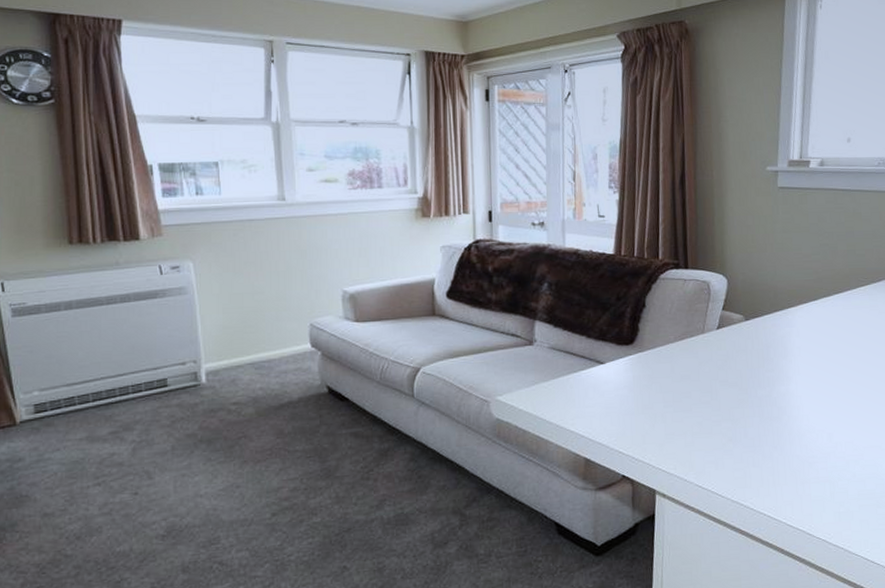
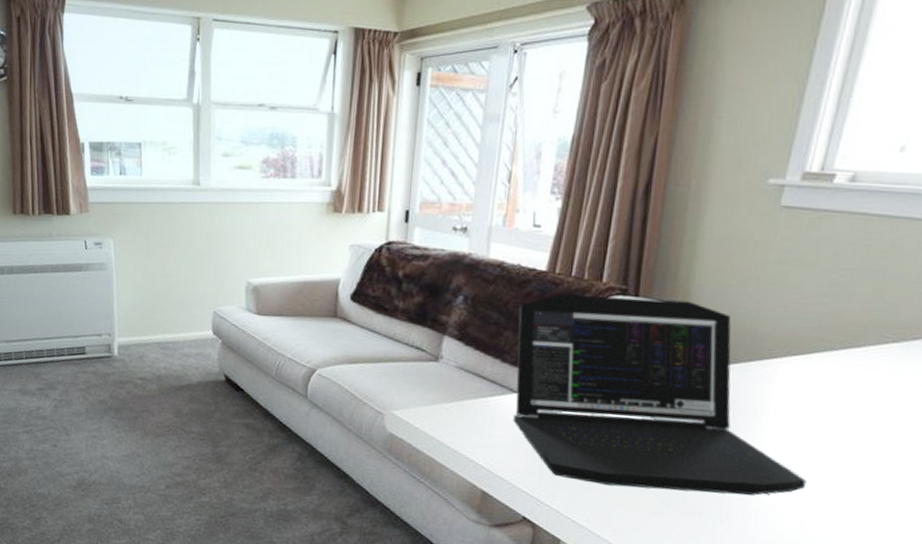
laptop: none [595,268,829,434] -> present [513,294,807,496]

